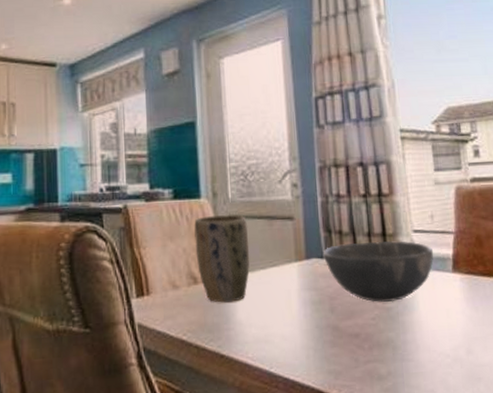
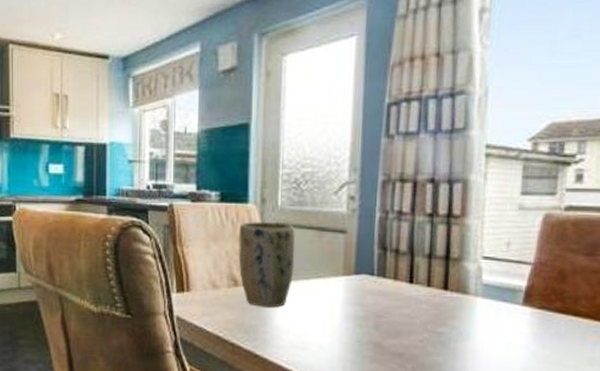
bowl: present [323,240,434,303] -> none [375,263,504,328]

